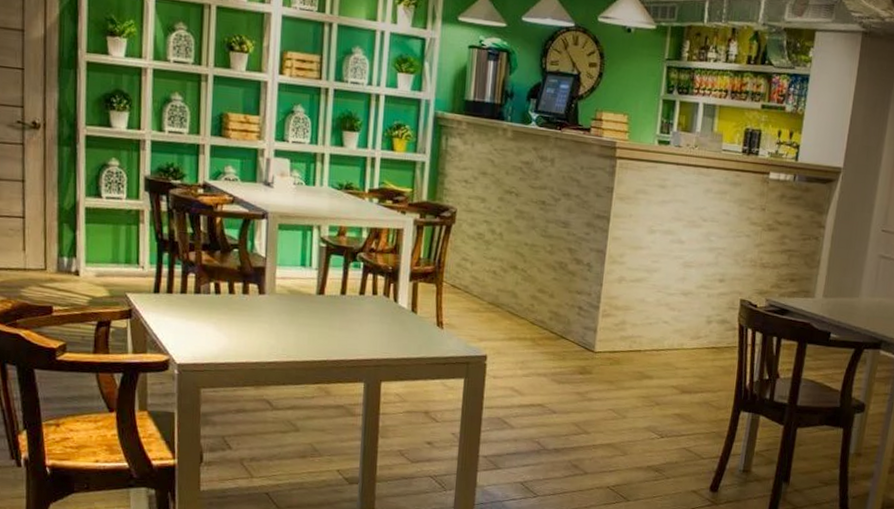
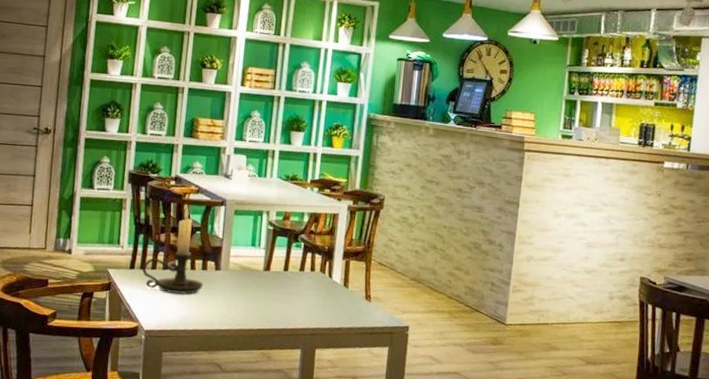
candle holder: none [169,219,246,322] -> present [142,206,204,294]

